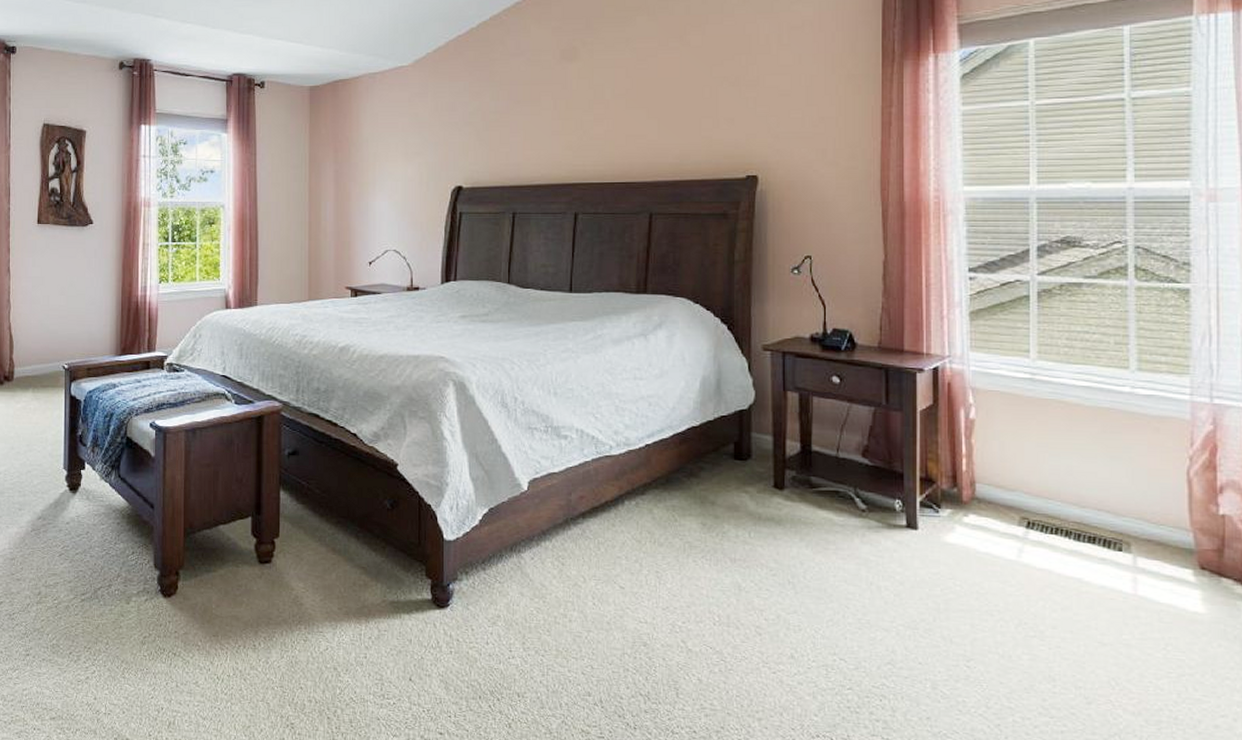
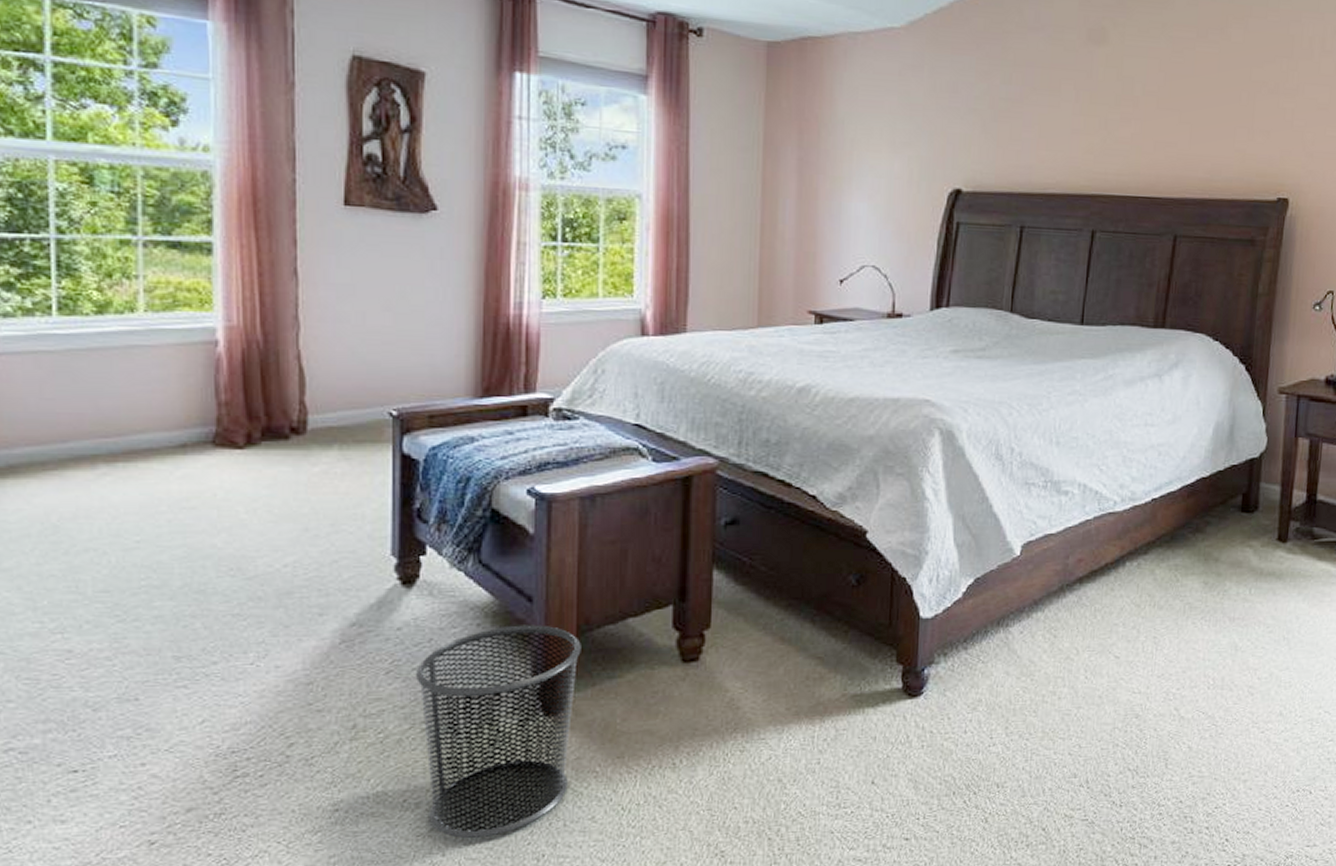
waste bin: none [77,525,187,689] -> present [415,625,581,839]

